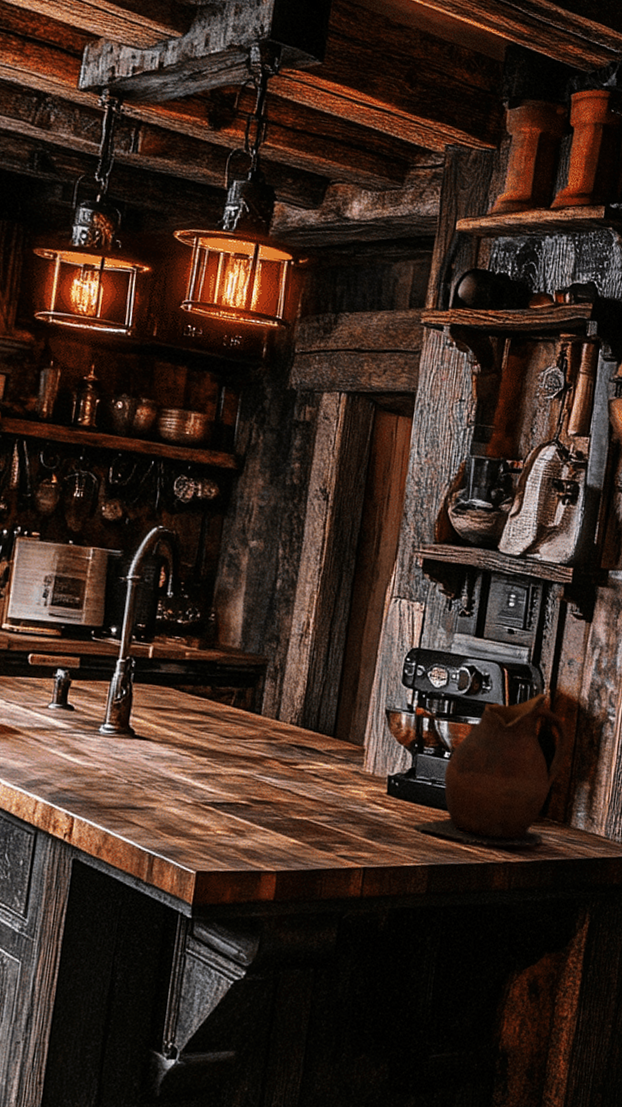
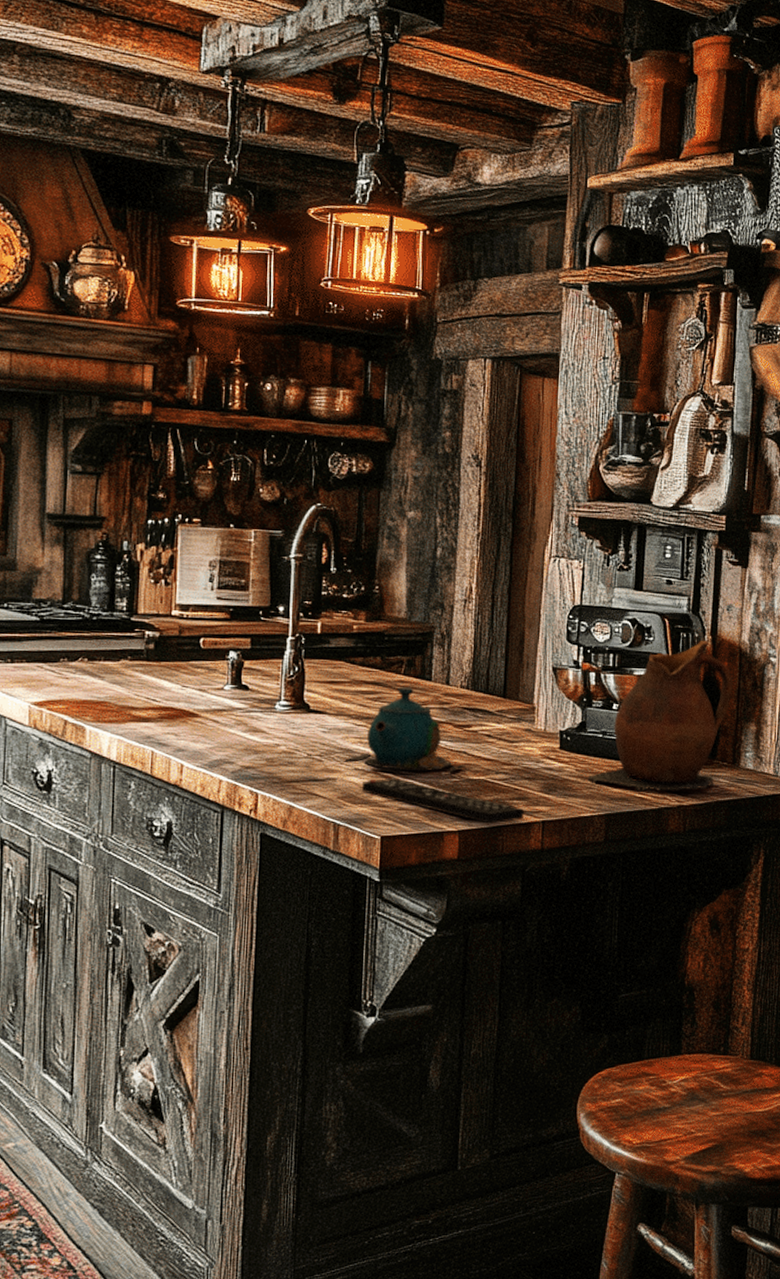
teapot: none [164,718,292,811] -> present [343,686,468,774]
remote control: none [180,811,346,867] -> present [361,777,524,824]

